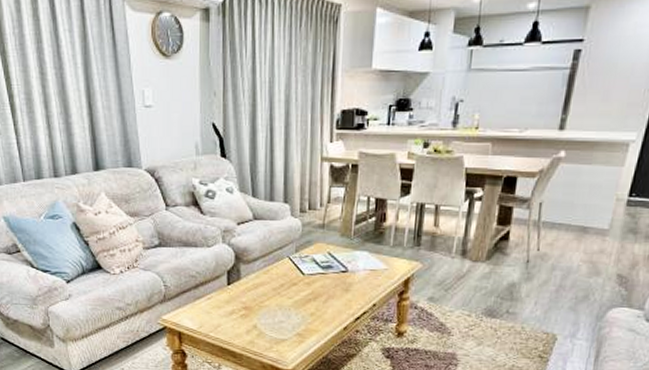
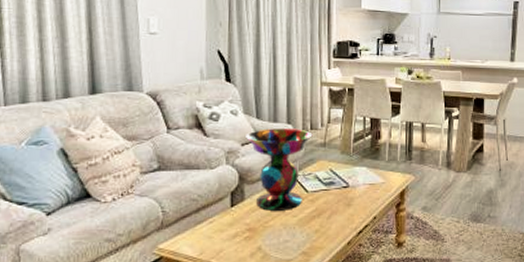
decorative bowl: none [241,207,311,292] -> present [246,128,313,211]

